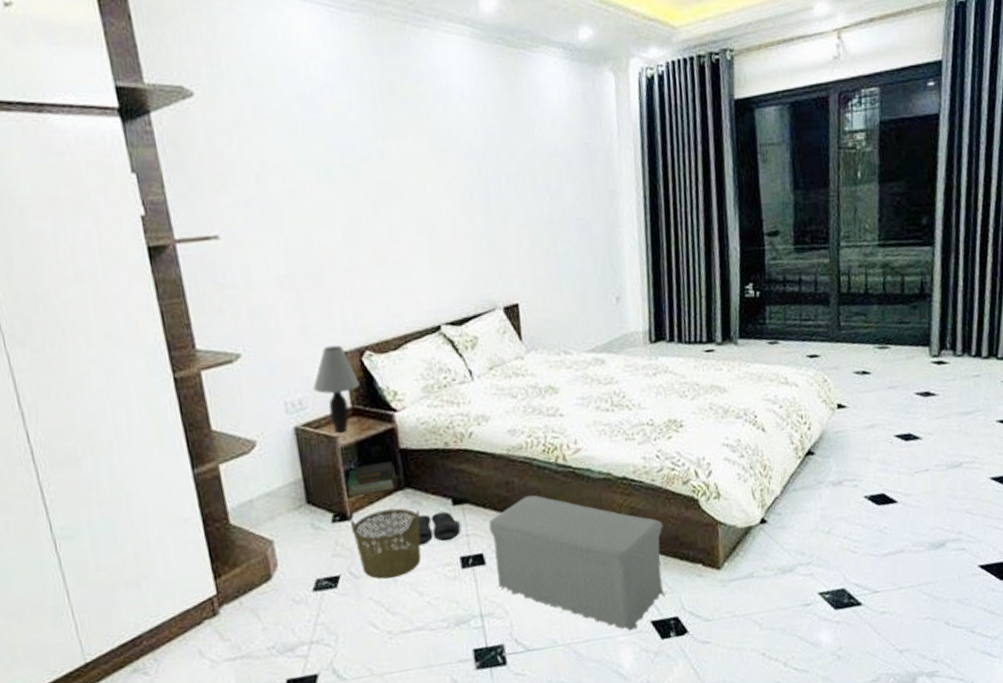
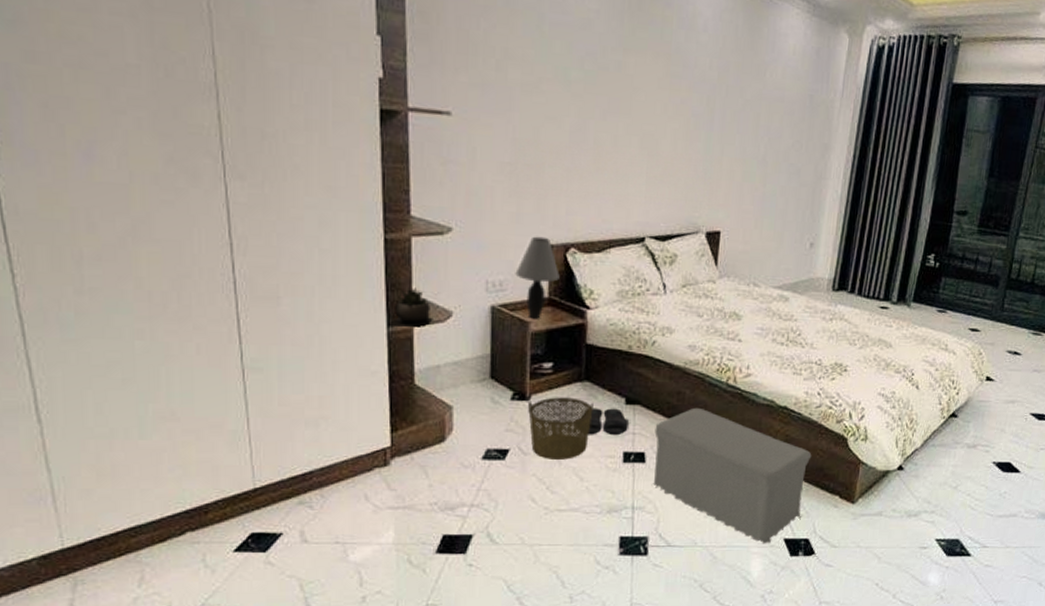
succulent plant: none [194,423,238,468] -> present [389,287,433,327]
books: present [346,461,396,497] -> none [529,353,578,381]

